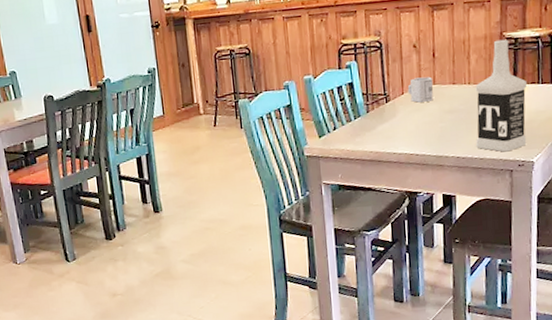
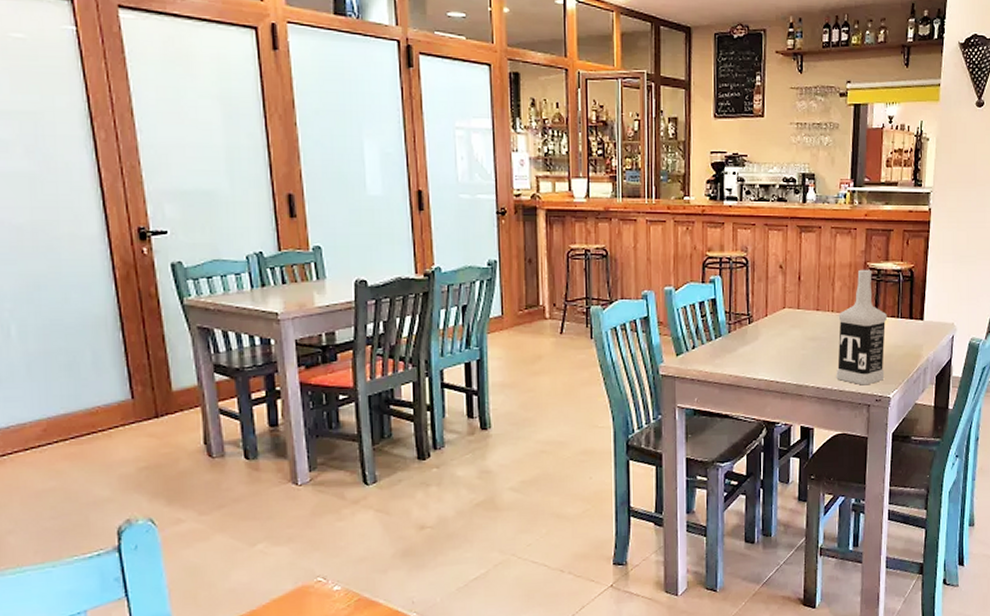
cup: present [407,76,433,103] -> none [771,300,798,326]

